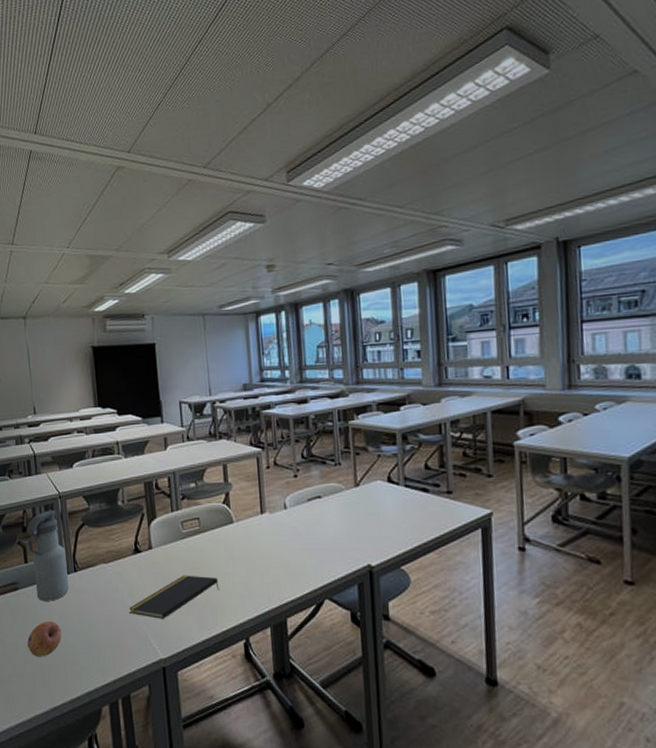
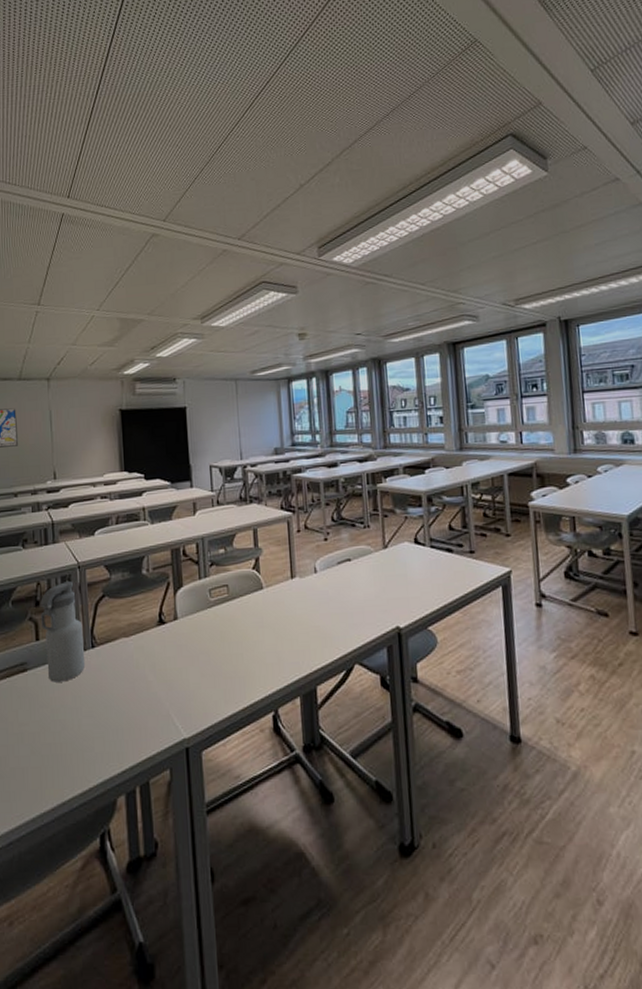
fruit: present [27,620,62,657] -> none [34,703,75,746]
notepad: present [128,575,220,619] -> none [150,645,248,695]

